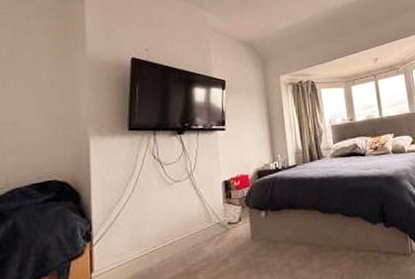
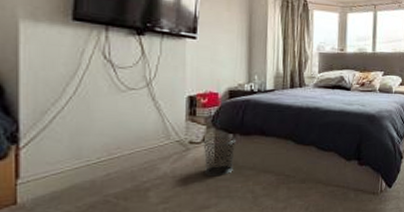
waste bin: none [240,212,269,254] -> present [203,135,236,177]

